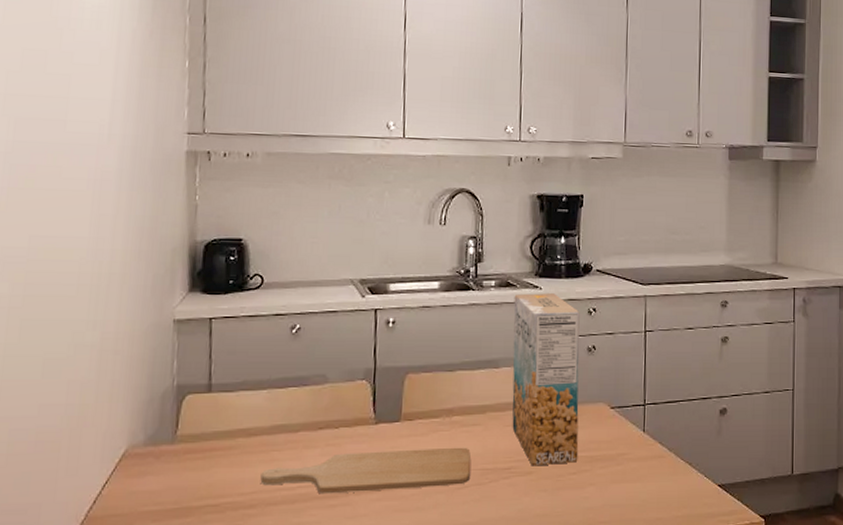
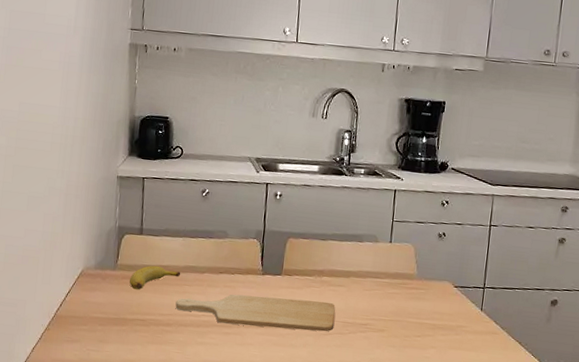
banana: none [195,430,267,466] -> present [129,265,181,290]
cereal box: present [512,293,580,466] -> none [370,182,434,328]

